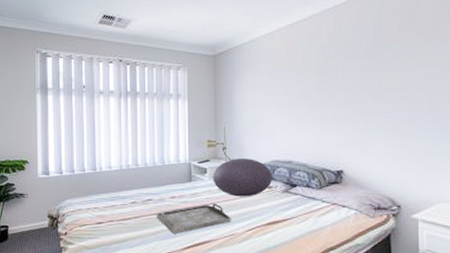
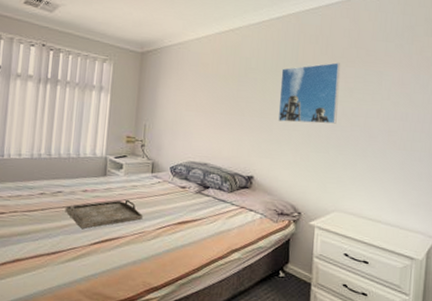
cushion: present [213,159,273,197] -> none [128,156,188,196]
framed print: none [364,38,434,110] -> present [277,62,341,124]

